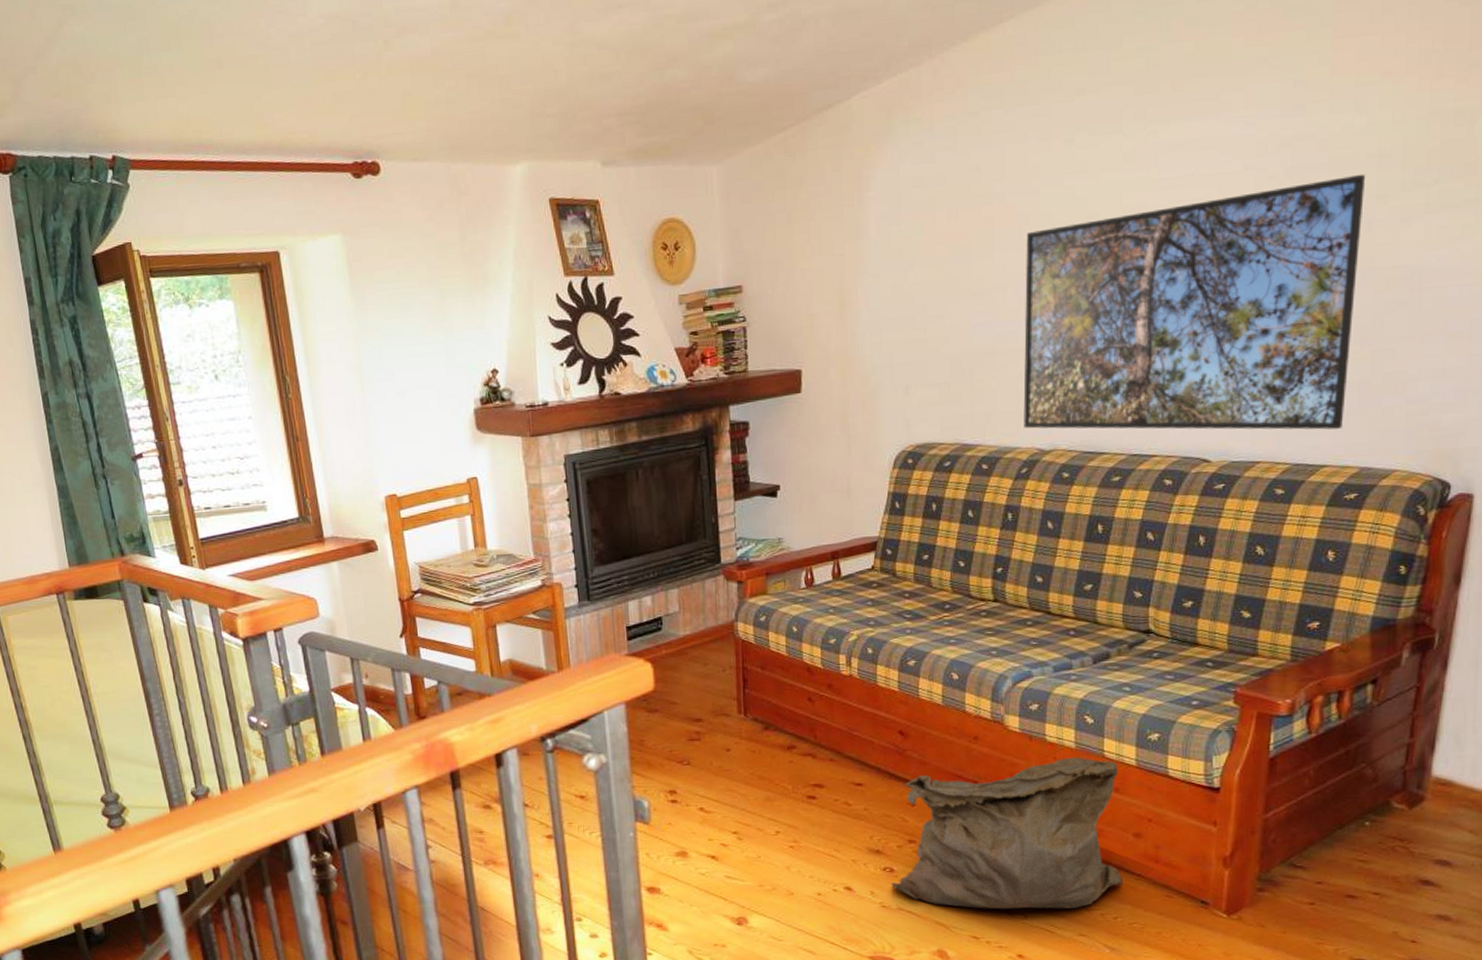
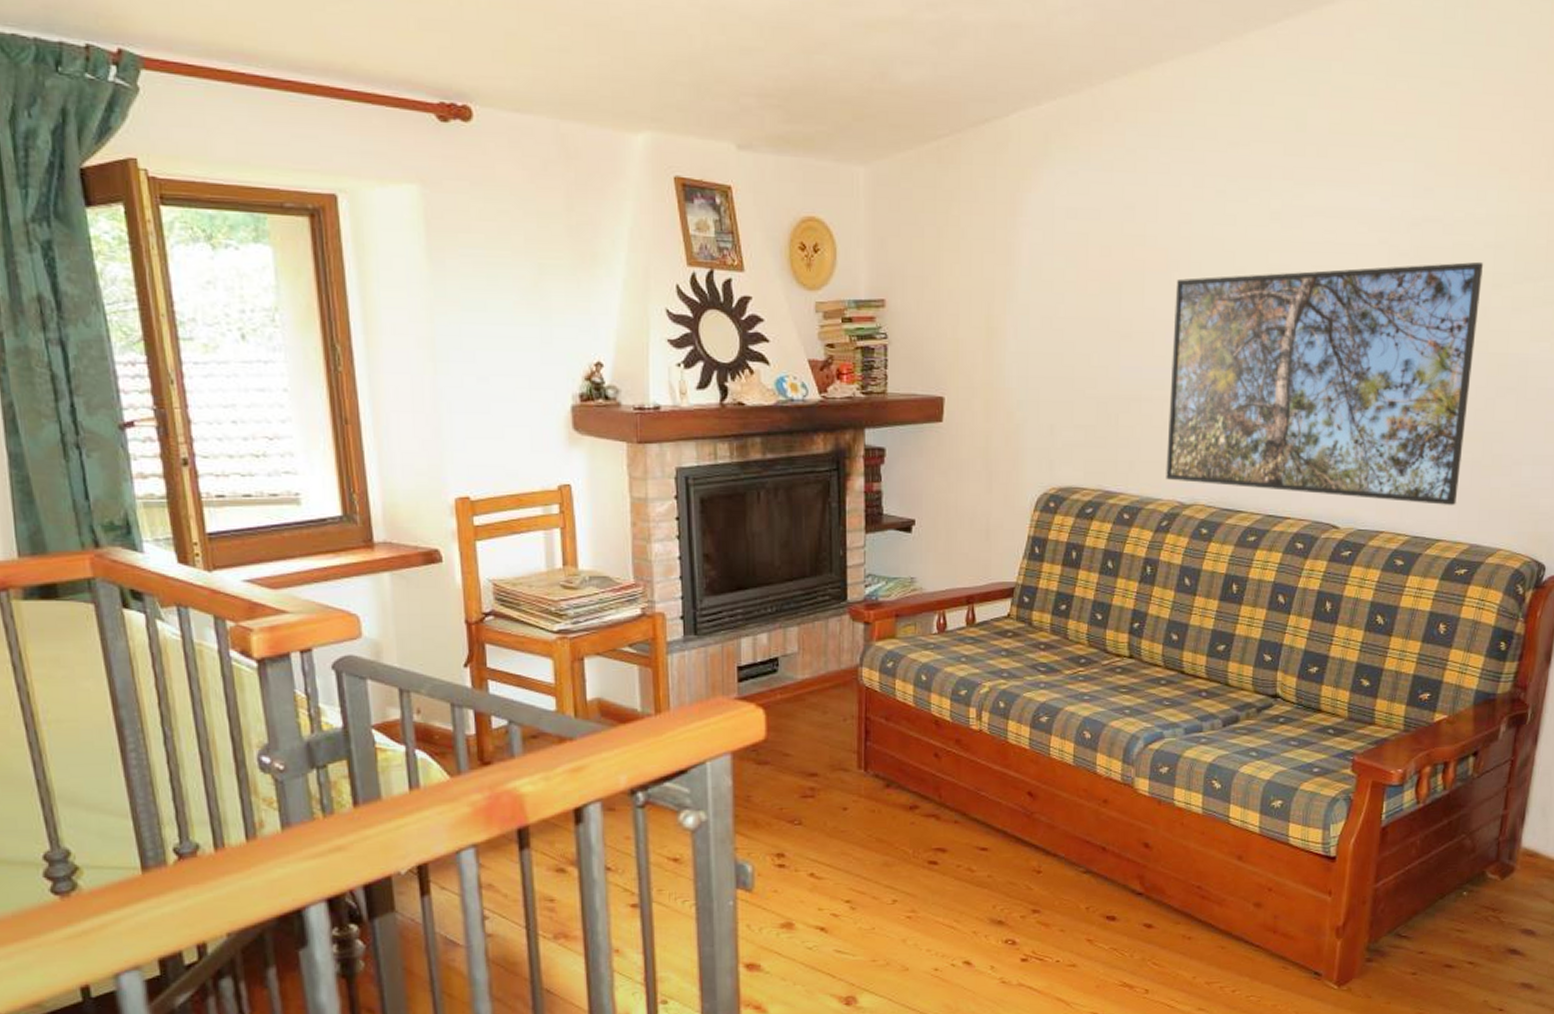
bag: present [891,757,1122,910] -> none [1012,823,1242,984]

